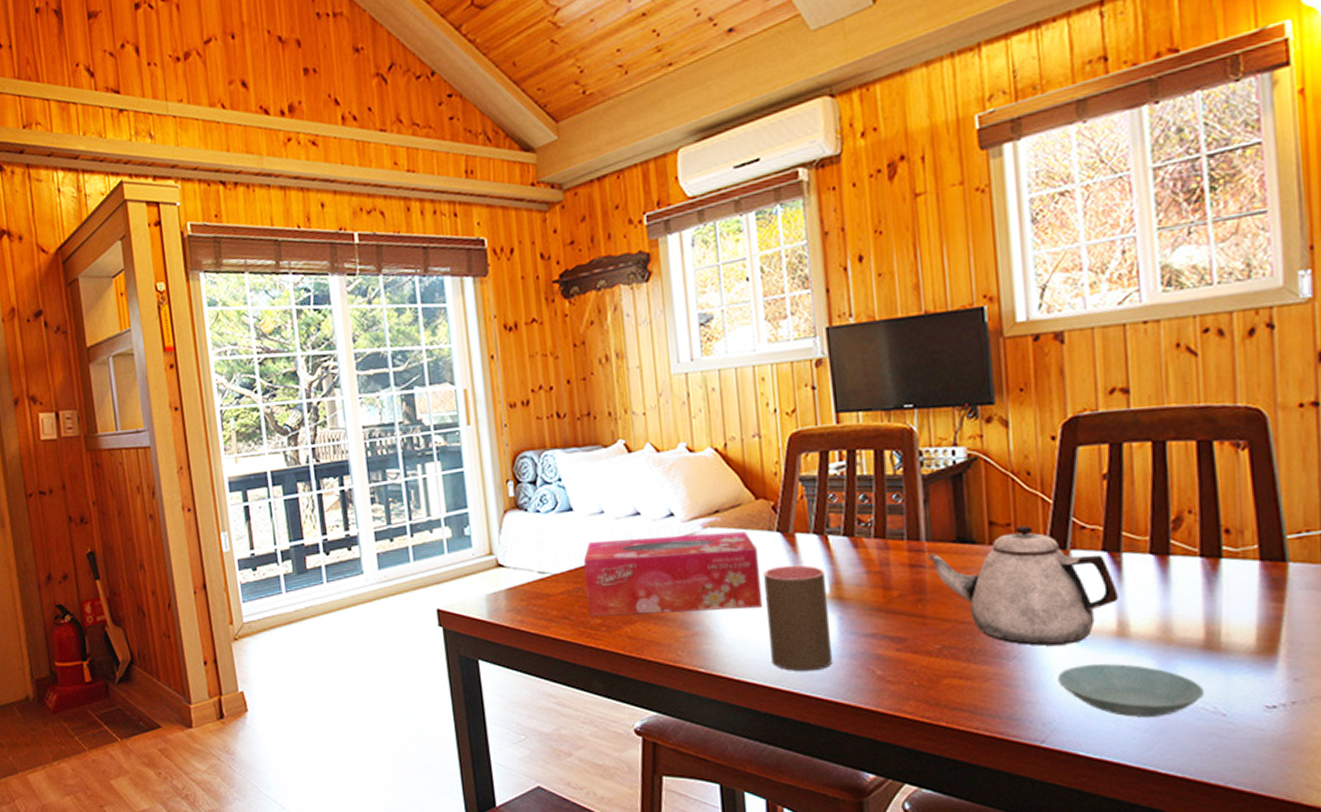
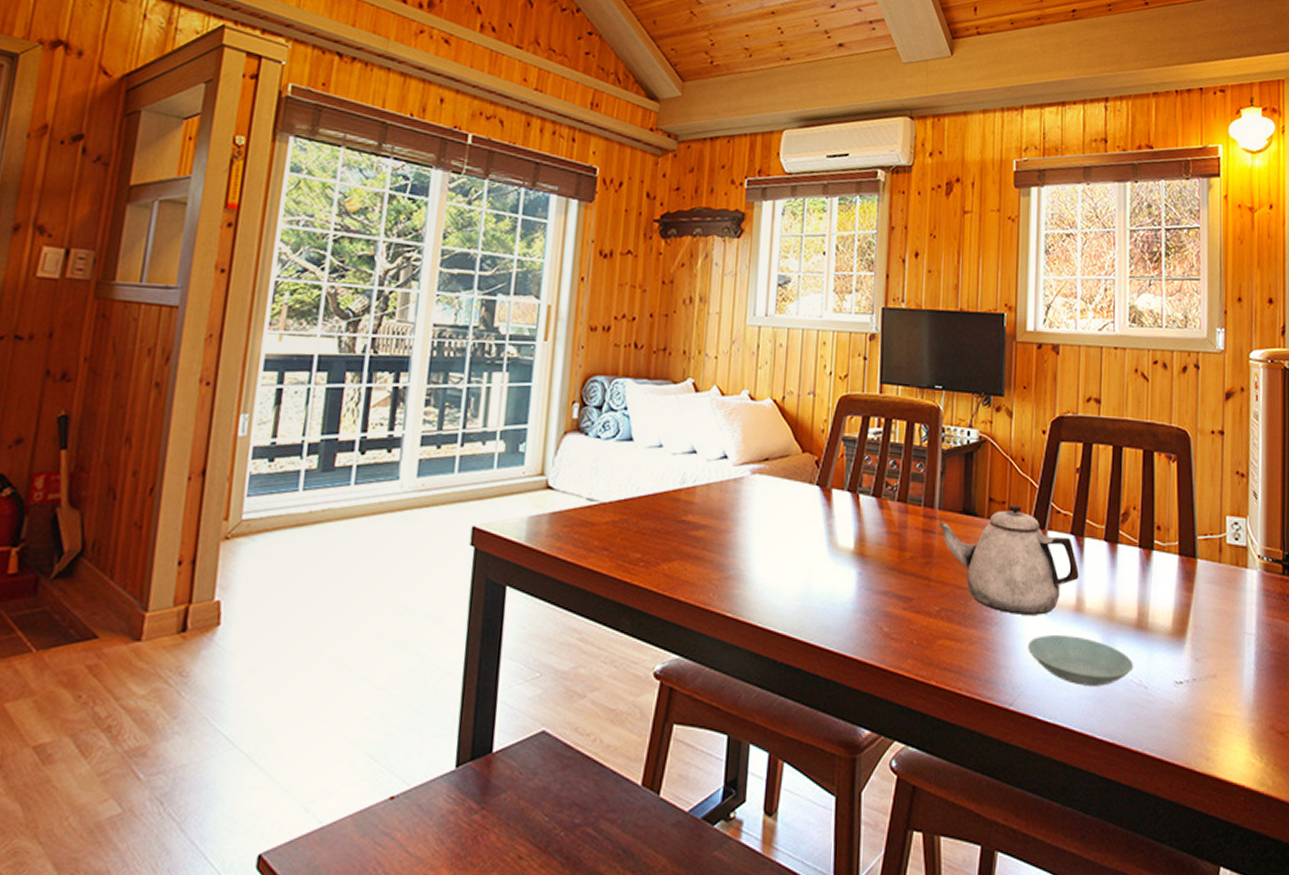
tissue box: present [584,531,763,616] -> none [630,473,798,556]
cup: present [764,565,833,672] -> none [794,518,853,624]

